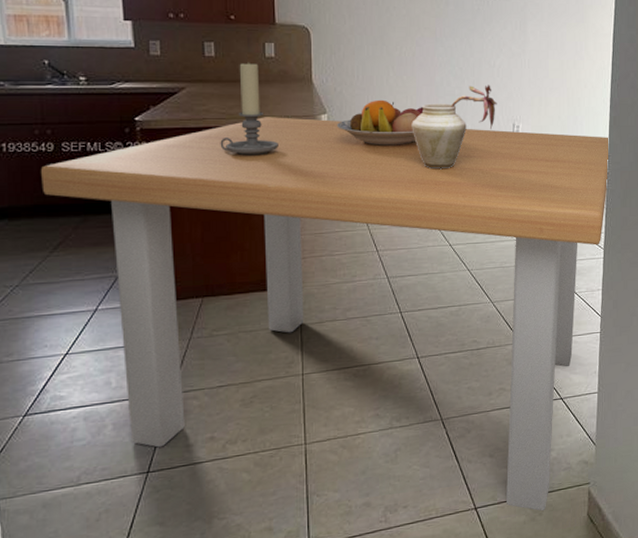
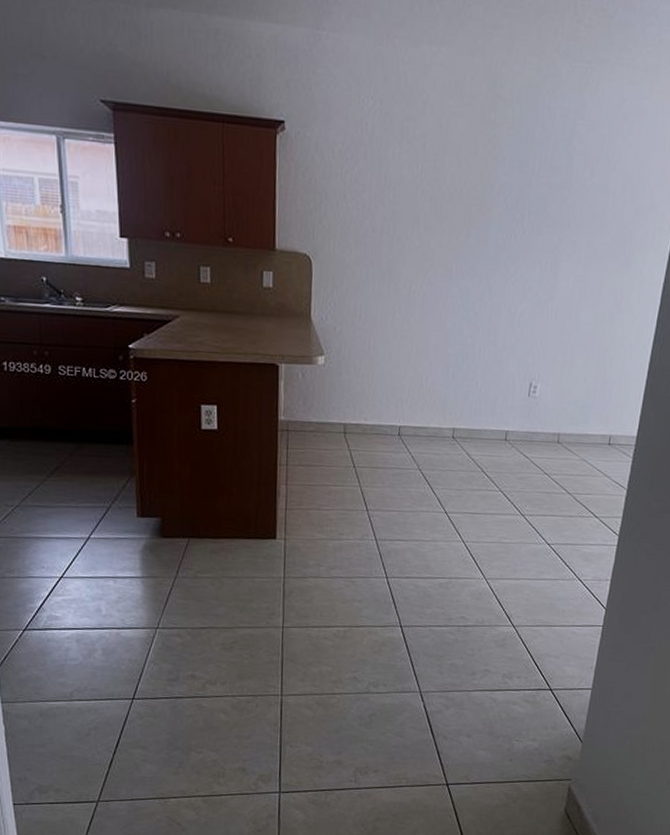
dining table: present [41,117,609,511] -> none [39,354,642,798]
candle holder: present [220,62,278,156] -> none [212,292,272,396]
fruit bowl: present [337,99,424,147] -> none [334,343,430,398]
vase: present [411,85,497,170] -> none [414,335,514,429]

